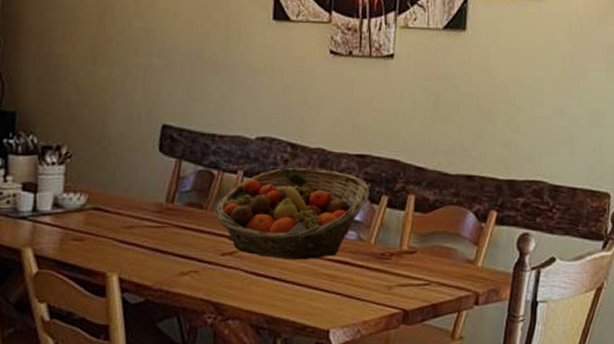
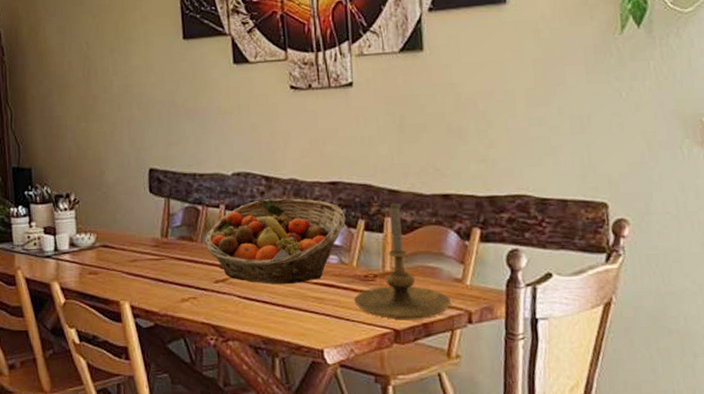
candle holder: none [366,180,461,299] -> present [353,202,451,319]

